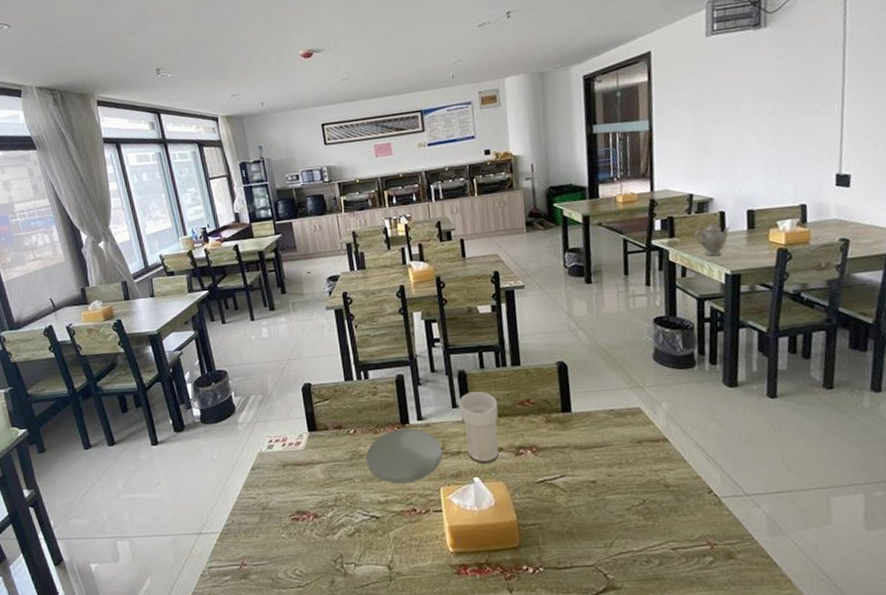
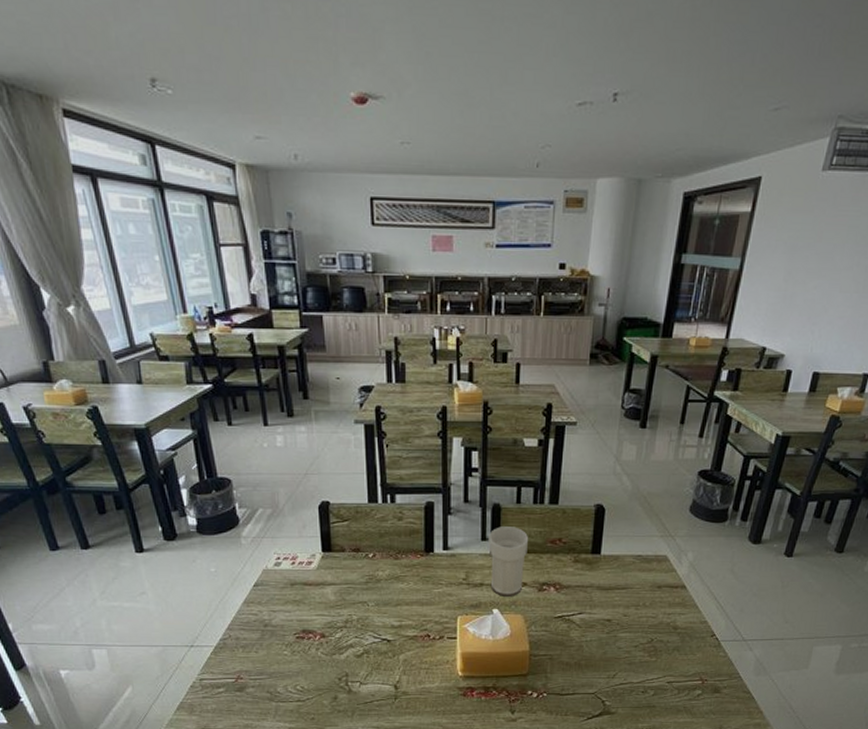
plate: present [365,428,443,484] -> none [383,557,465,610]
teapot: present [694,220,730,257] -> none [757,378,793,415]

